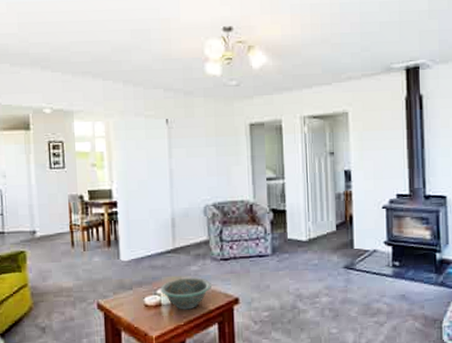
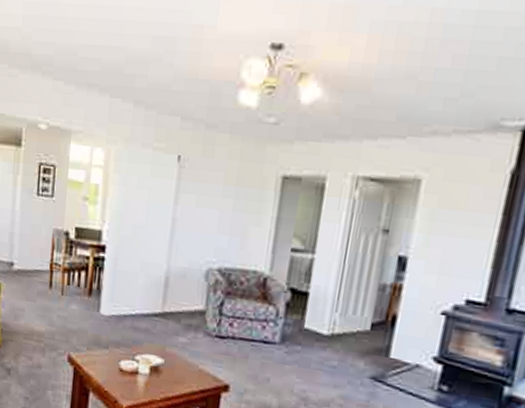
decorative bowl: present [160,277,211,310] -> none [139,347,200,386]

